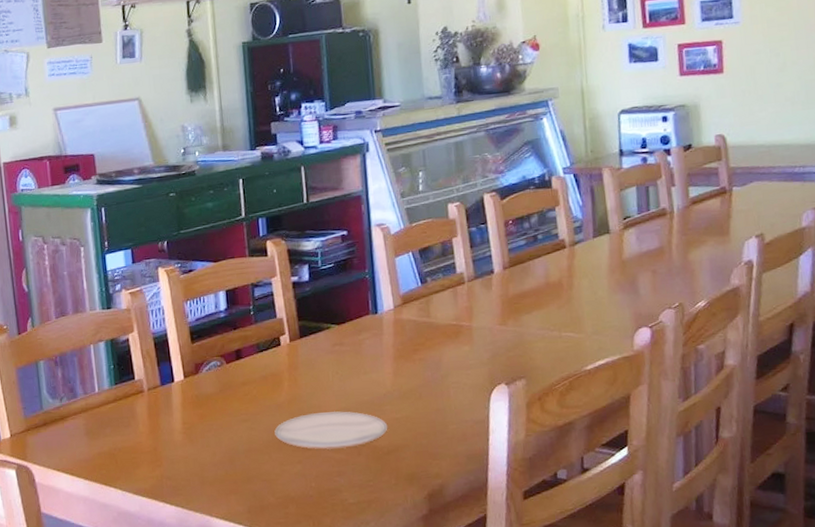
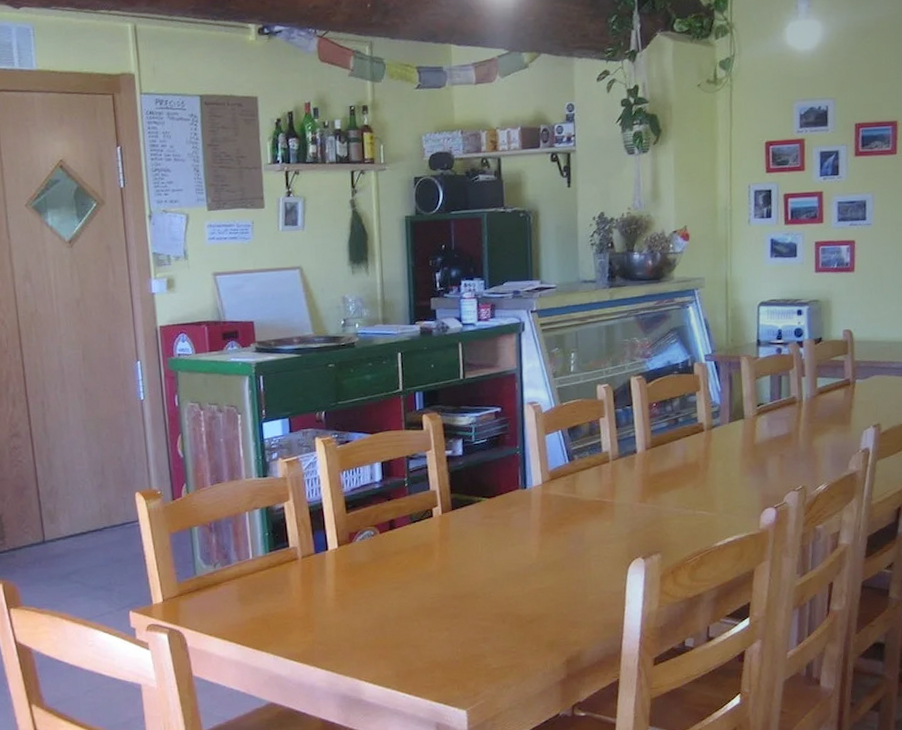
plate: present [274,411,388,450] -> none [424,581,532,618]

